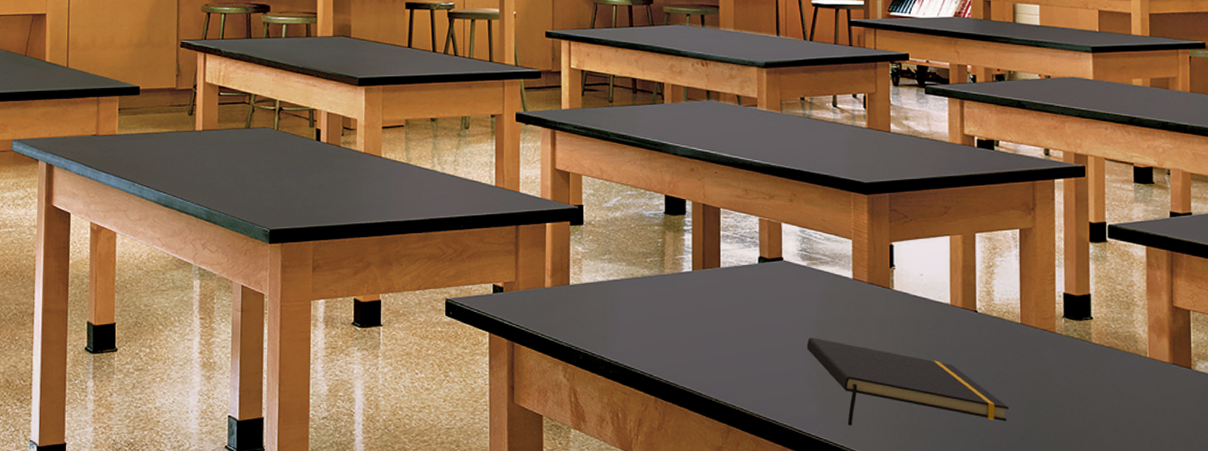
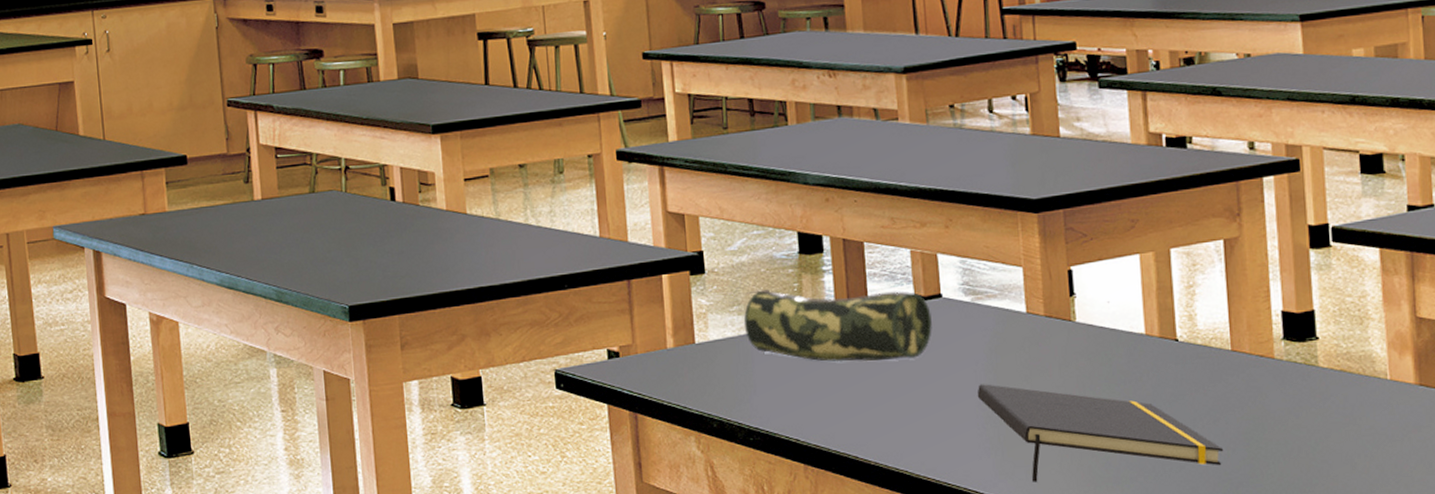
pencil case: none [613,241,773,312] -> present [743,288,932,362]

